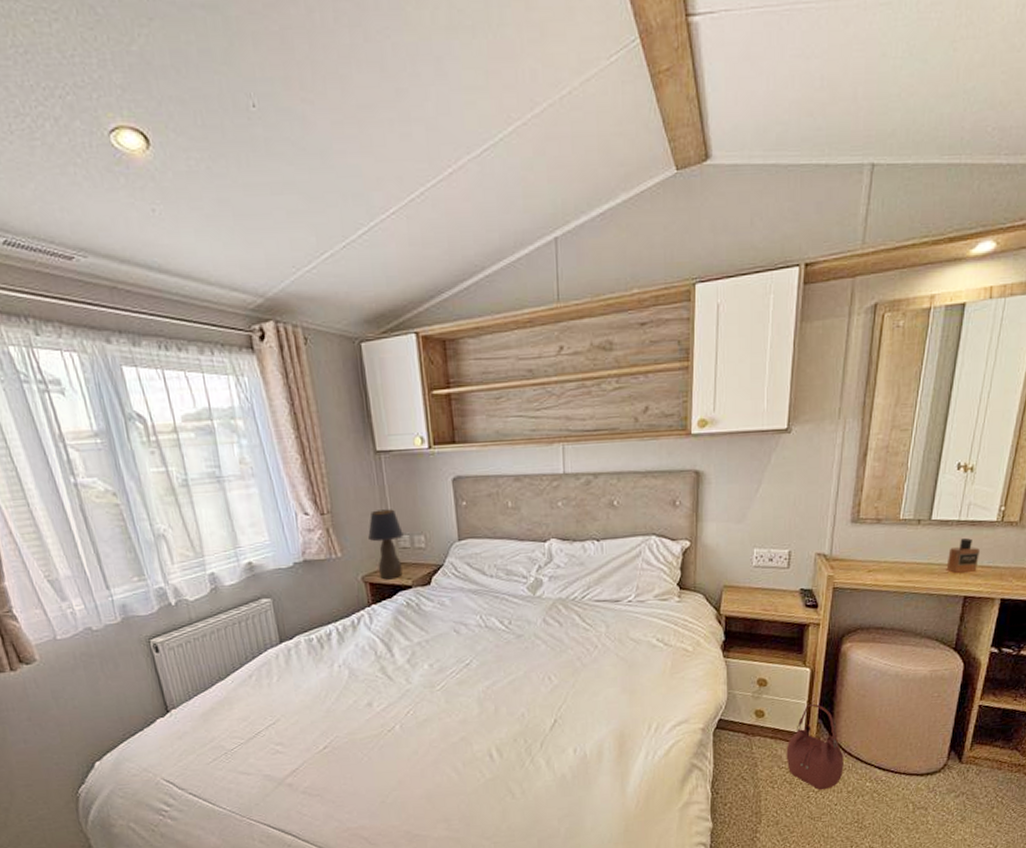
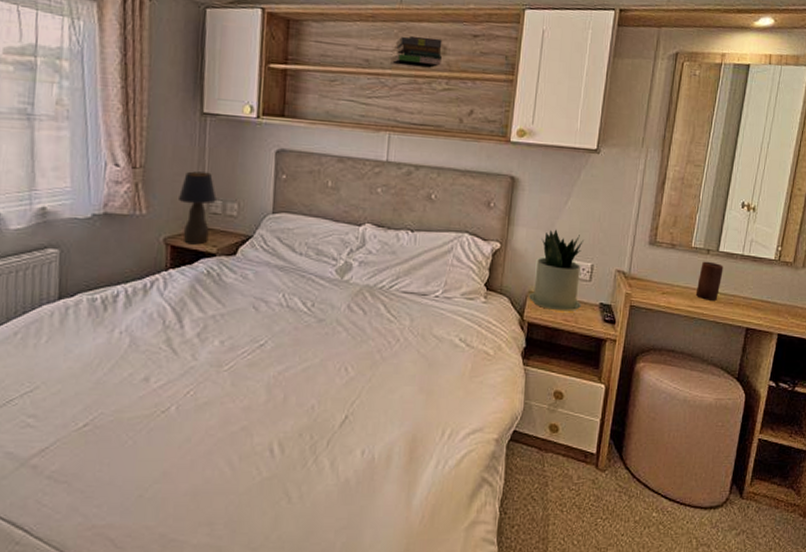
books: none [555,333,608,370] -> present [390,35,443,68]
planter: none [723,519,781,603] -> present [528,229,584,313]
handbag: present [786,703,844,791] -> none [576,422,633,518]
candle: none [905,532,937,573] -> present [695,261,724,301]
perfume: present [946,538,980,573] -> none [731,272,760,306]

